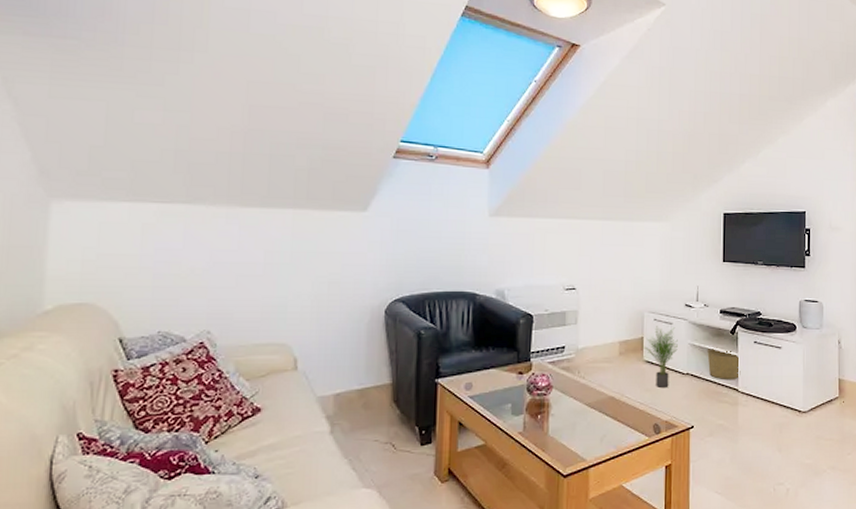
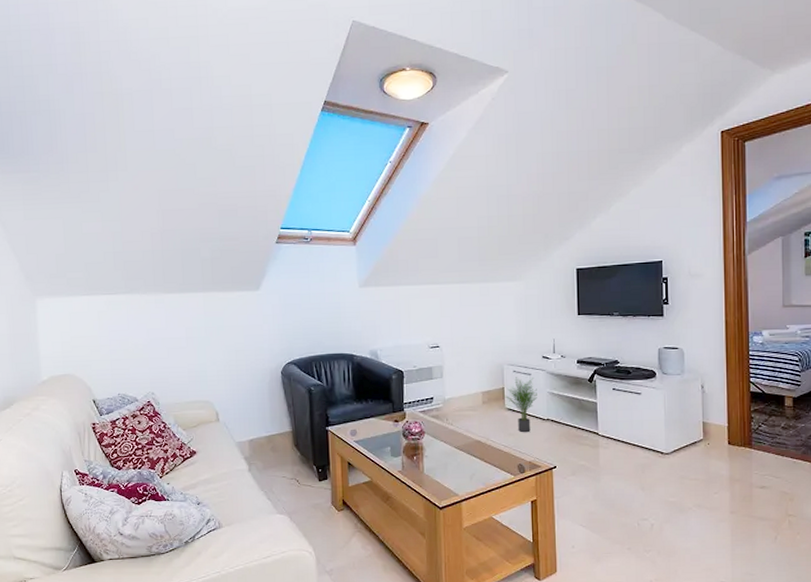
basket: present [707,349,741,380] -> none [566,396,600,425]

